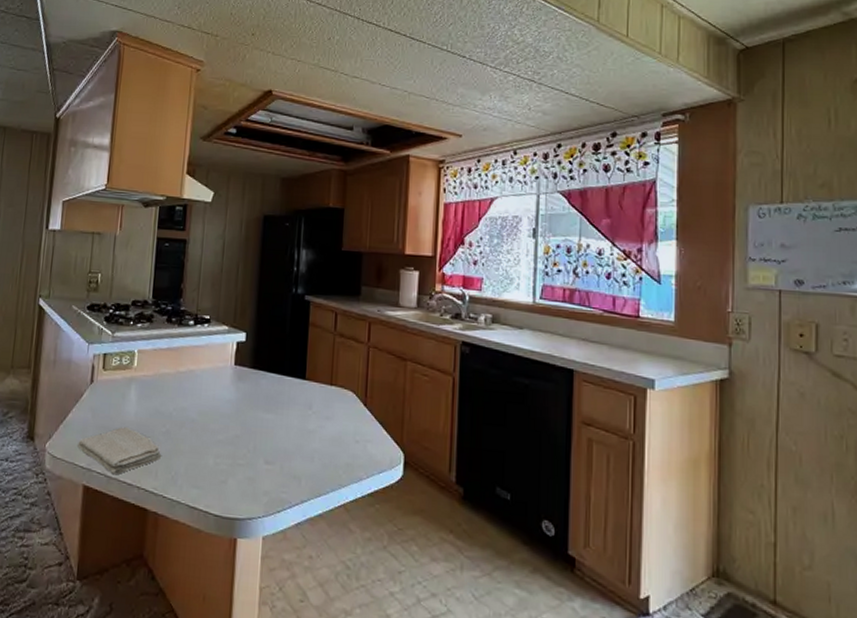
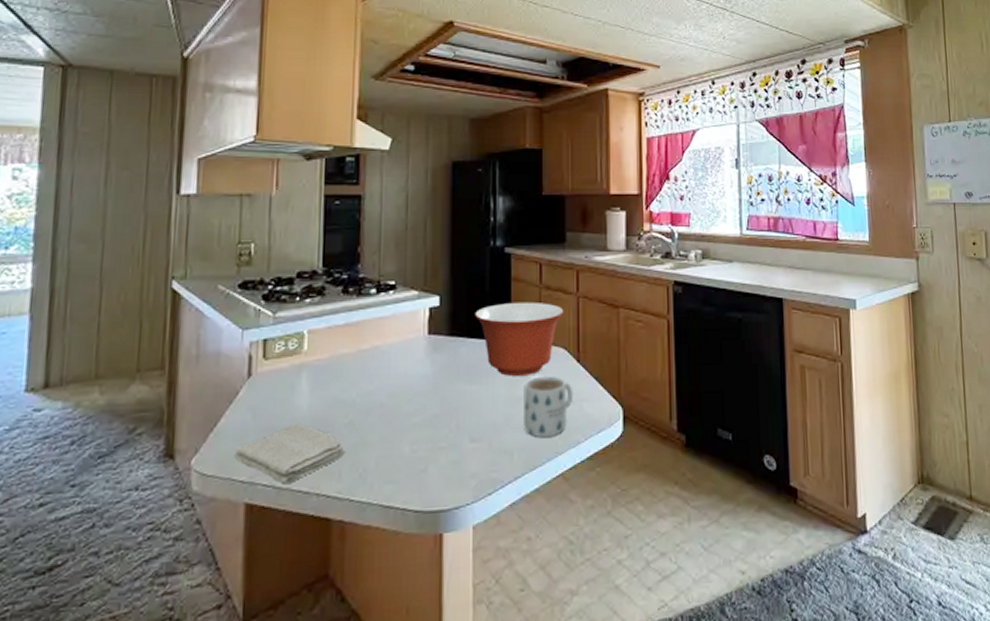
mixing bowl: none [275,345,355,412] -> present [475,301,564,376]
mug: none [312,414,359,470] -> present [523,376,574,438]

